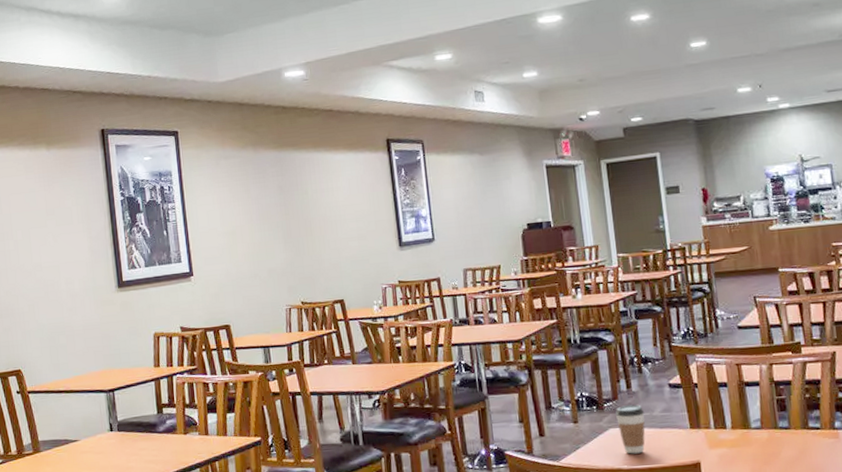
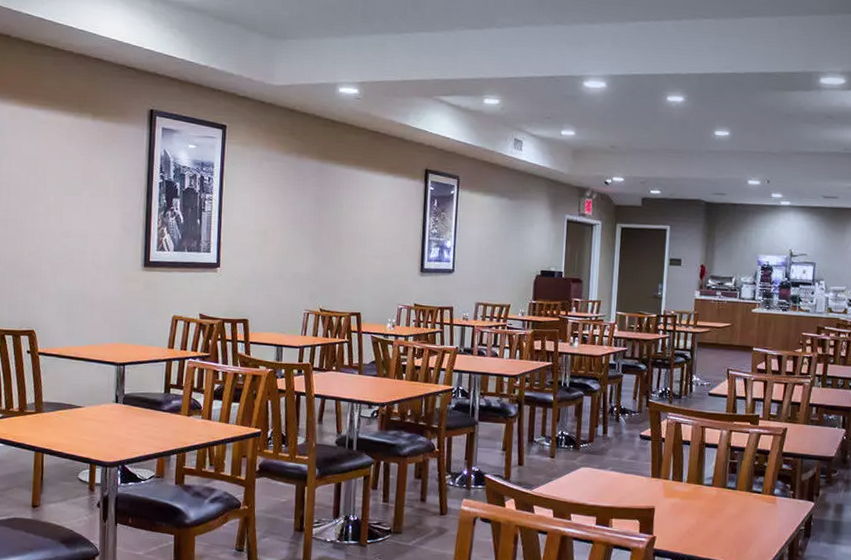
coffee cup: present [616,404,645,454] -> none [589,448,615,493]

